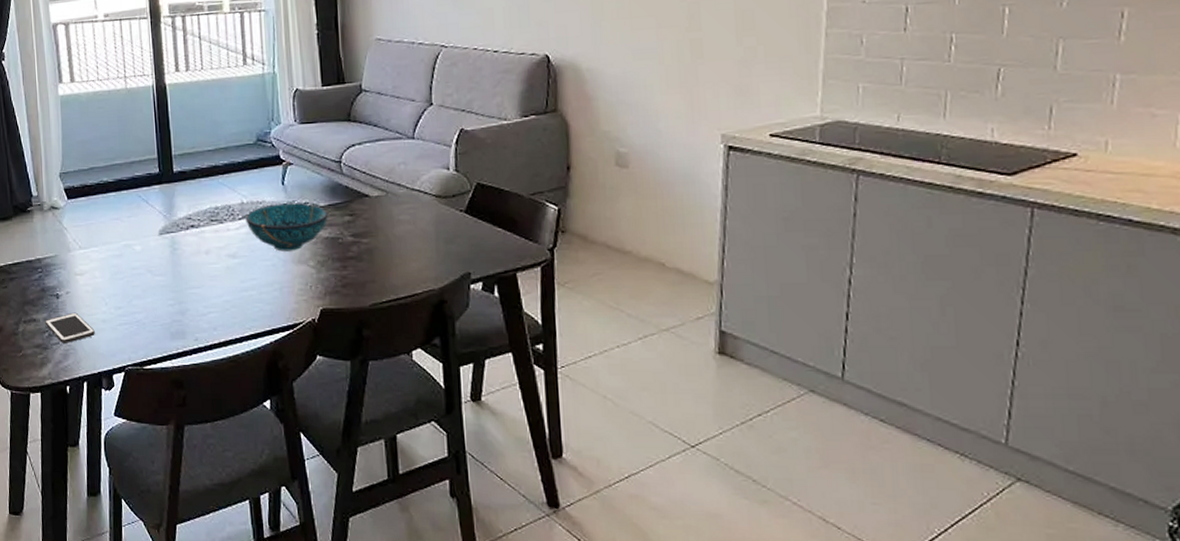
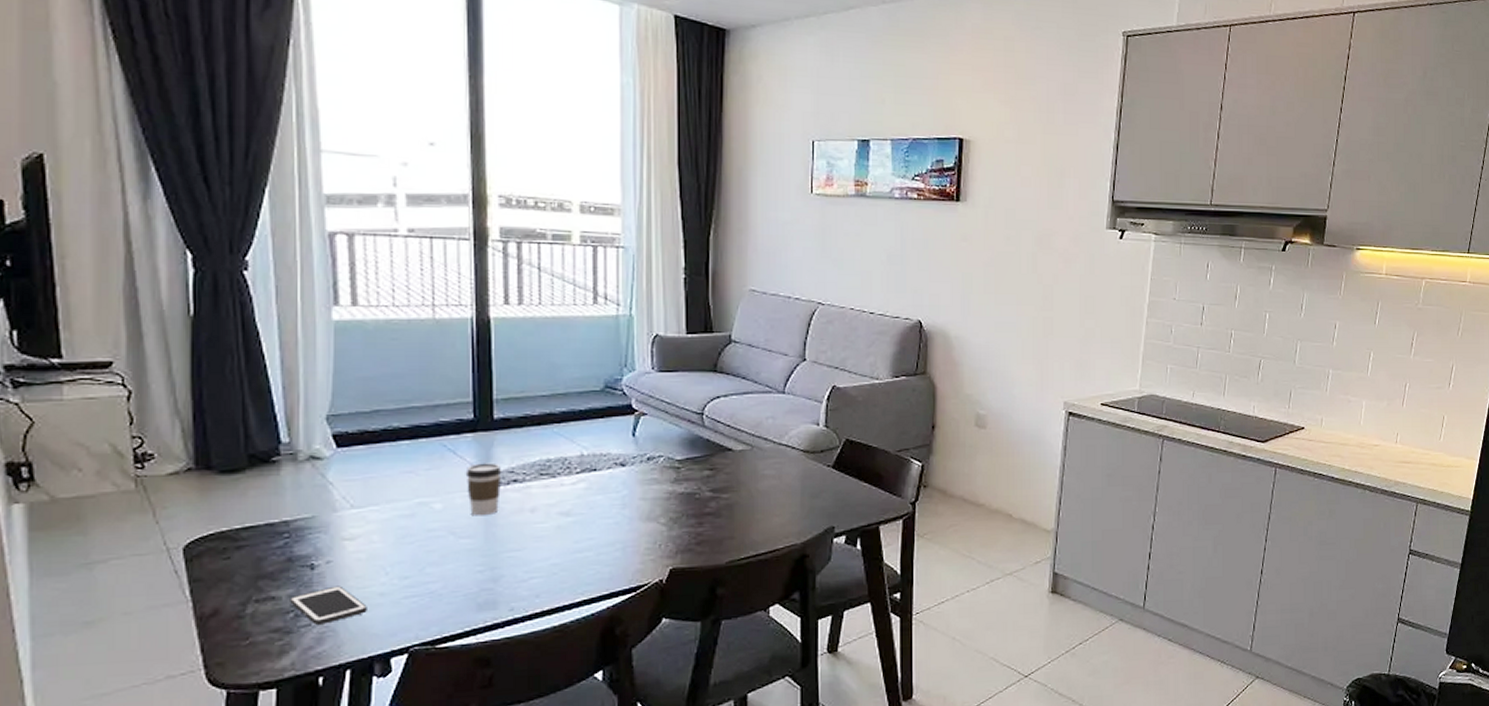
coffee cup: none [155,210,183,257] -> present [465,462,502,516]
decorative bowl: present [245,203,328,252] -> none [585,456,685,508]

